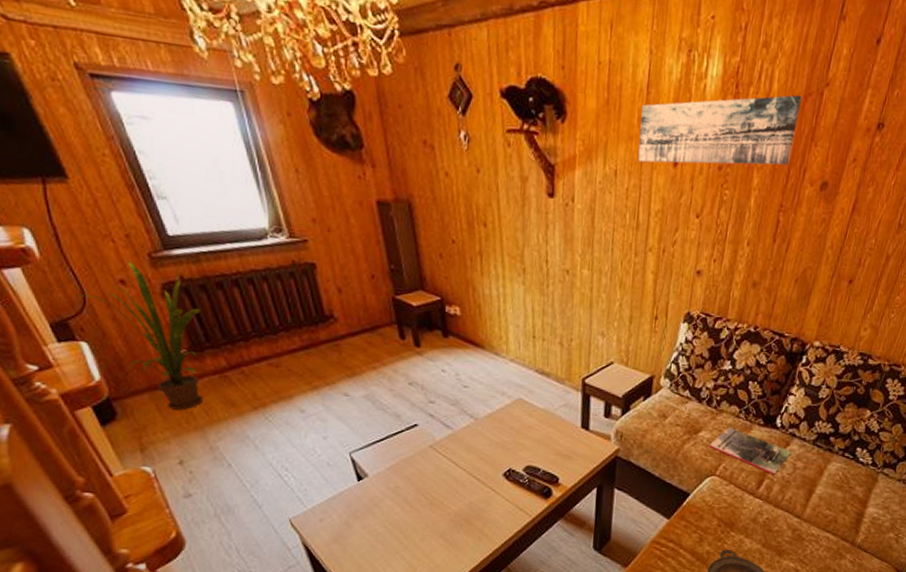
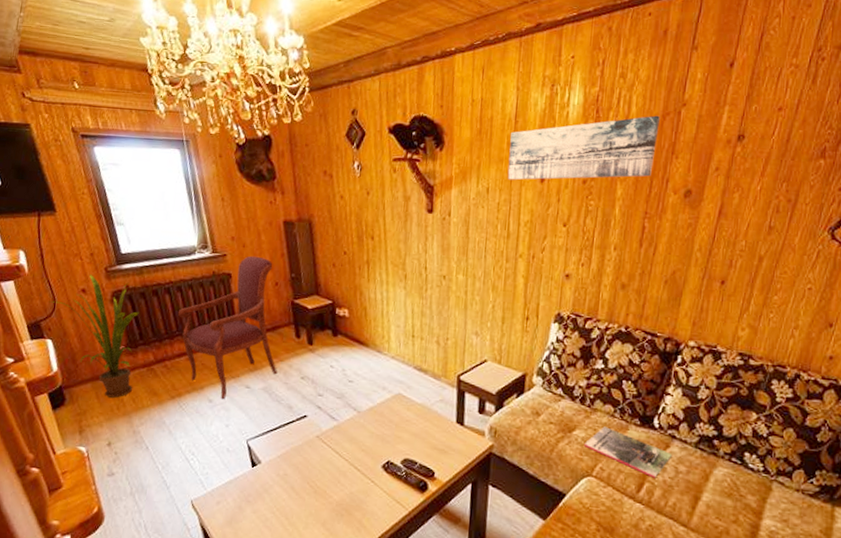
armchair: none [251,242,381,408] -> present [177,256,278,399]

